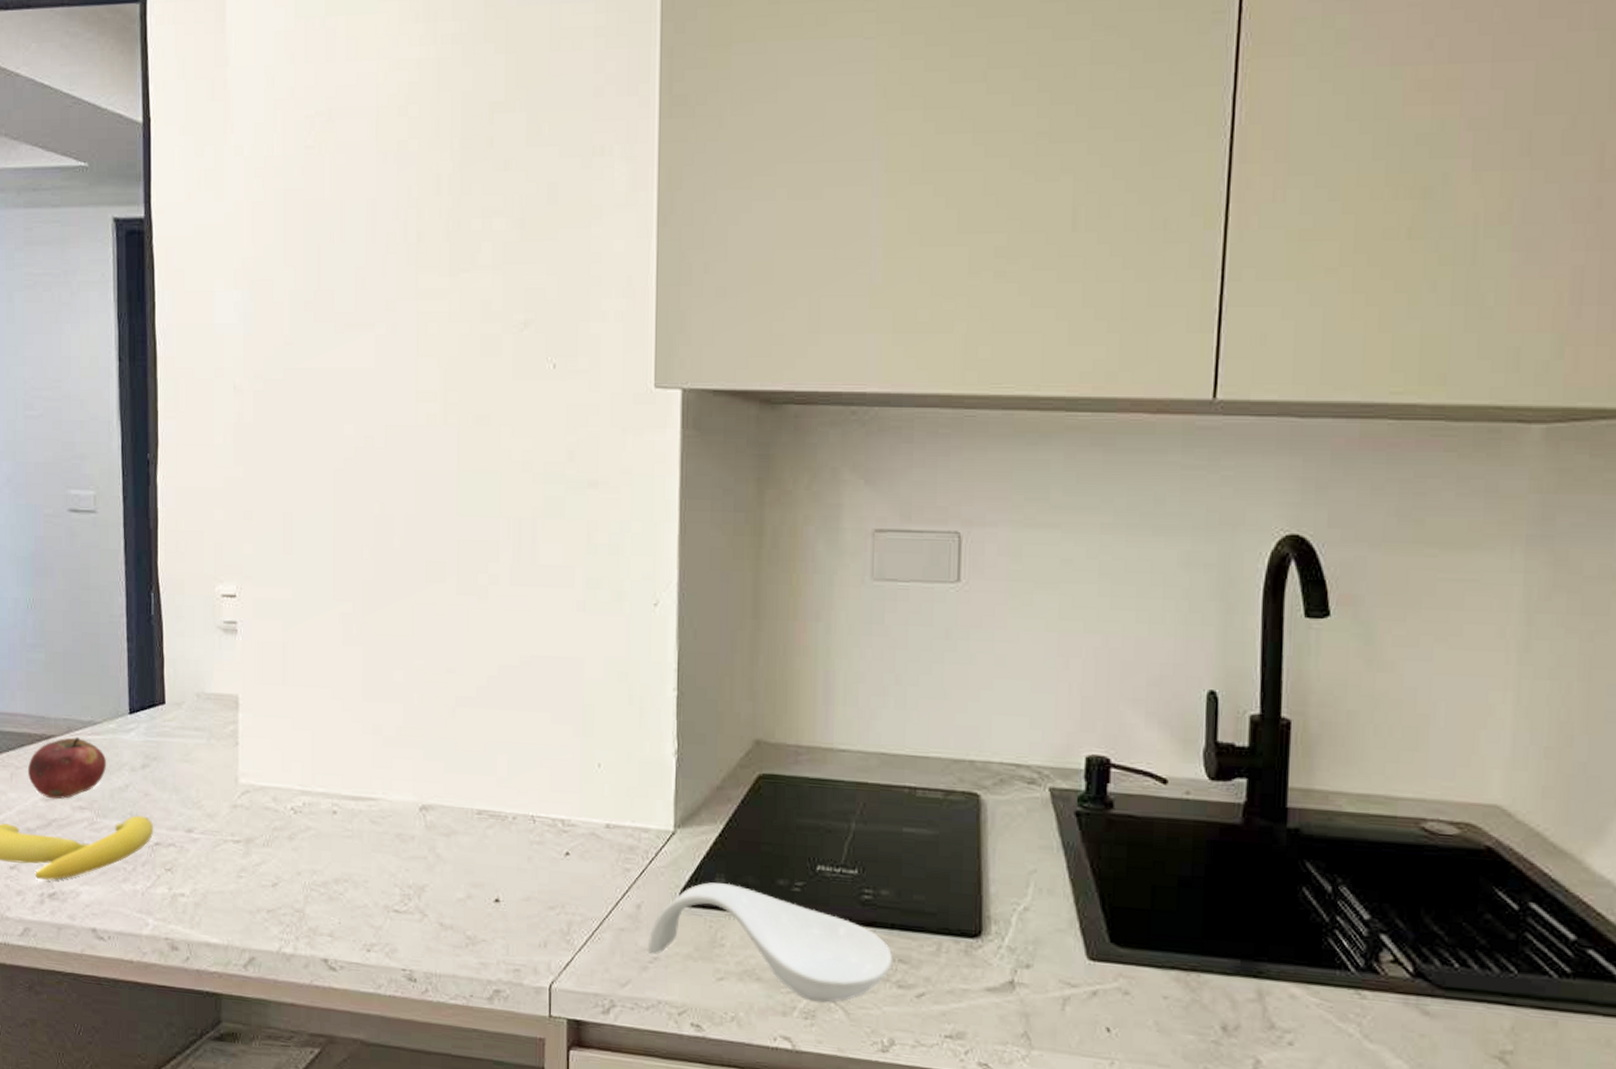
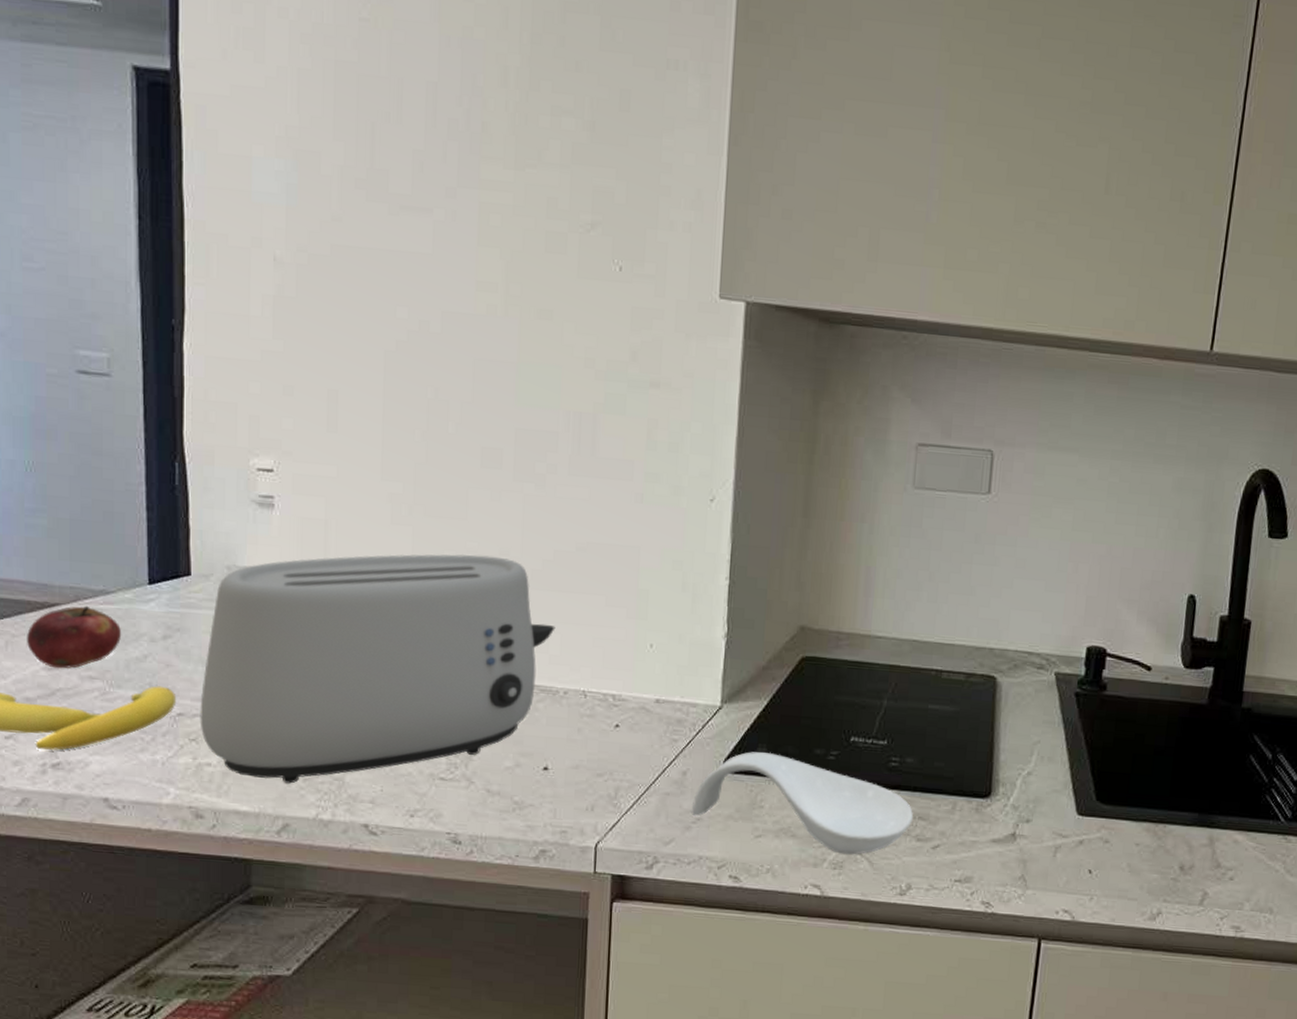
toaster: none [174,673,502,916] -> present [200,554,556,785]

